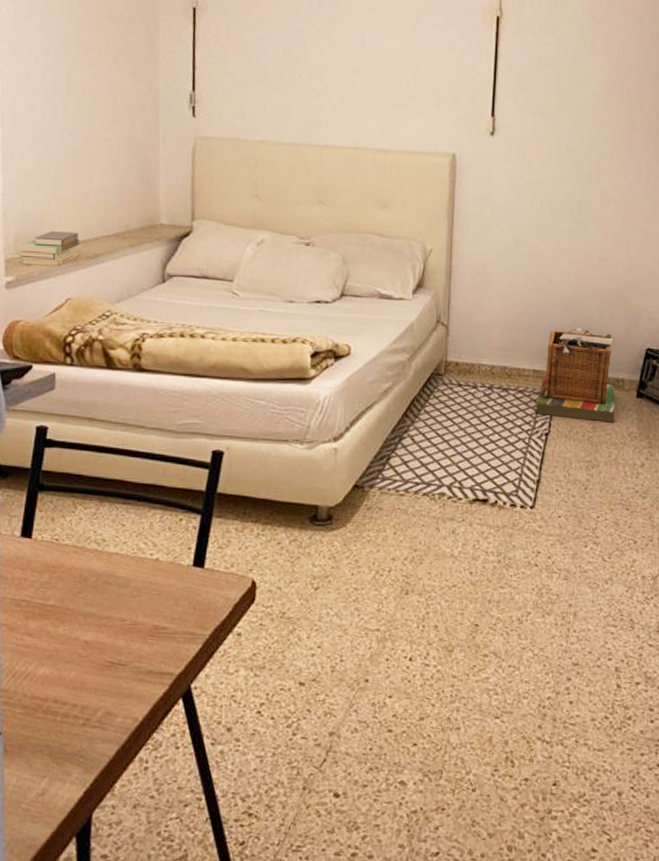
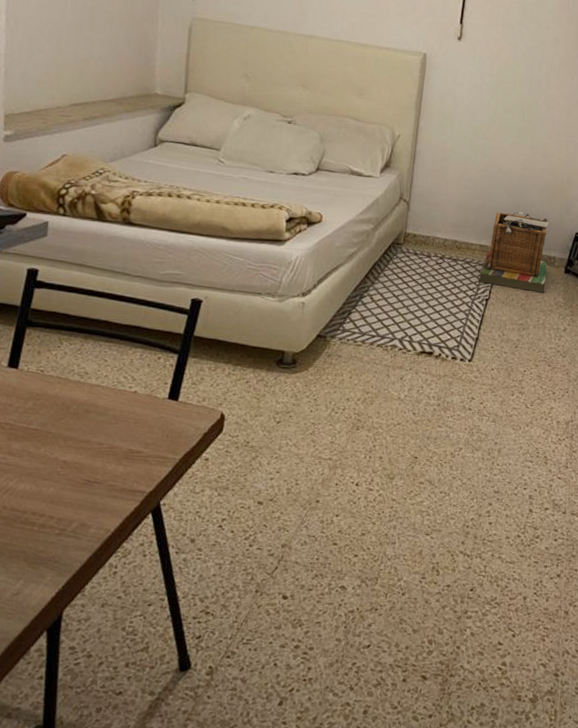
books: present [19,231,79,267] -> none [19,92,77,126]

